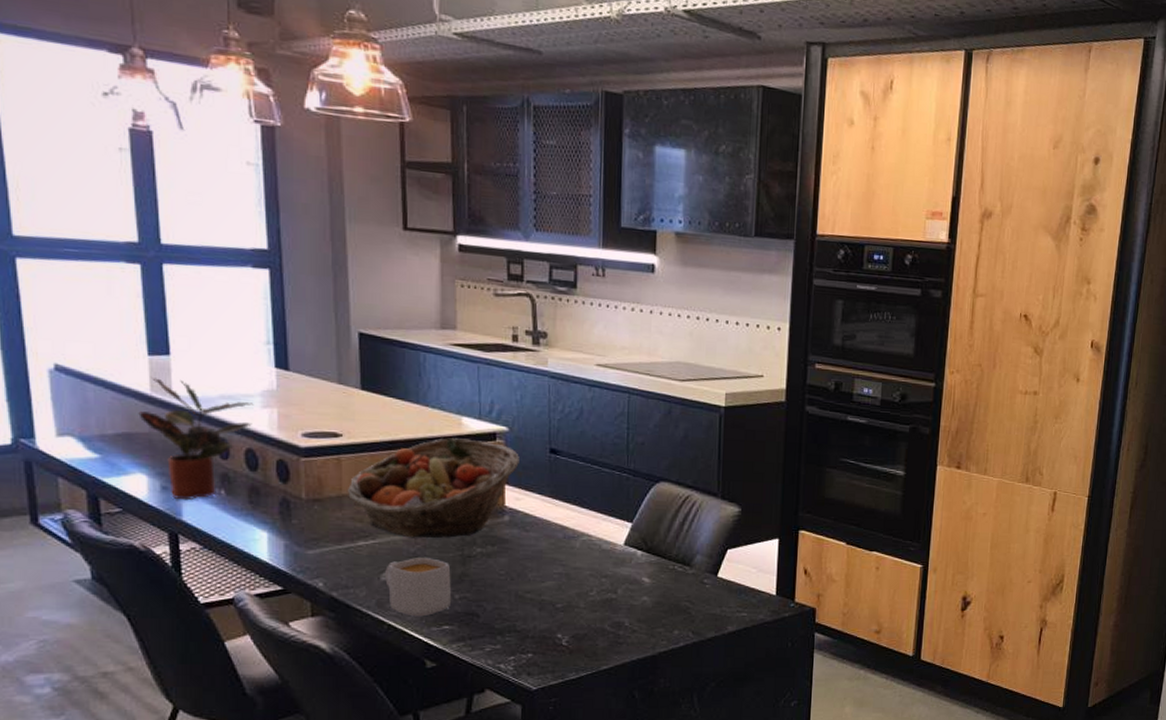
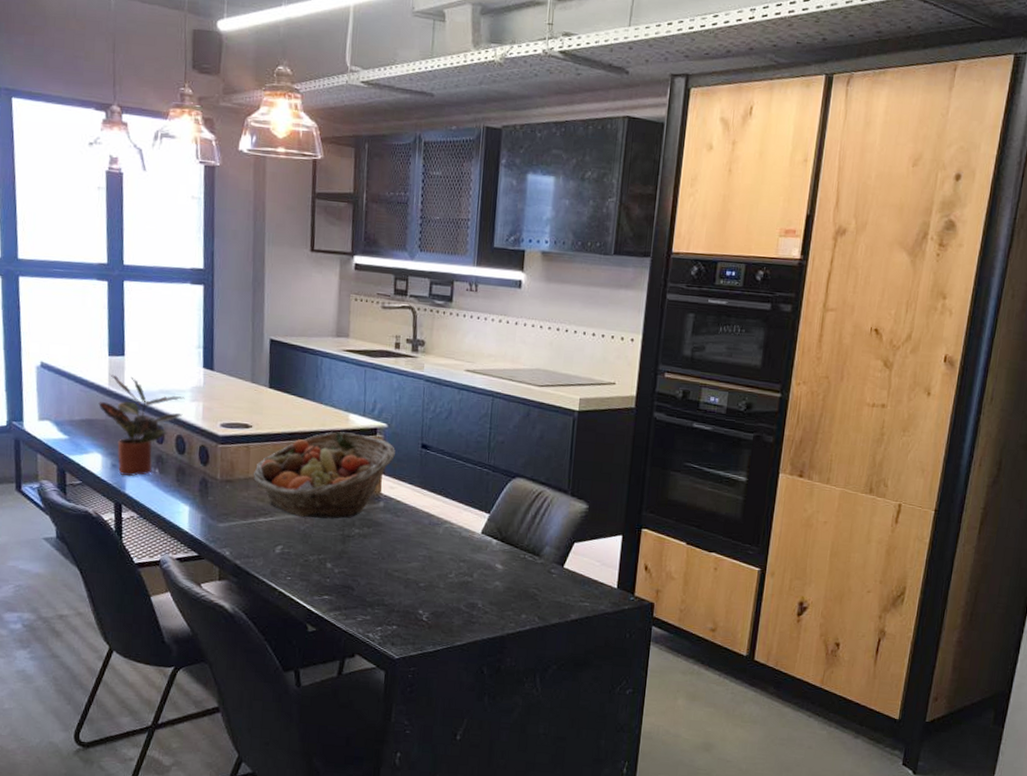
mug: present [385,558,452,617] -> none [279,534,333,587]

